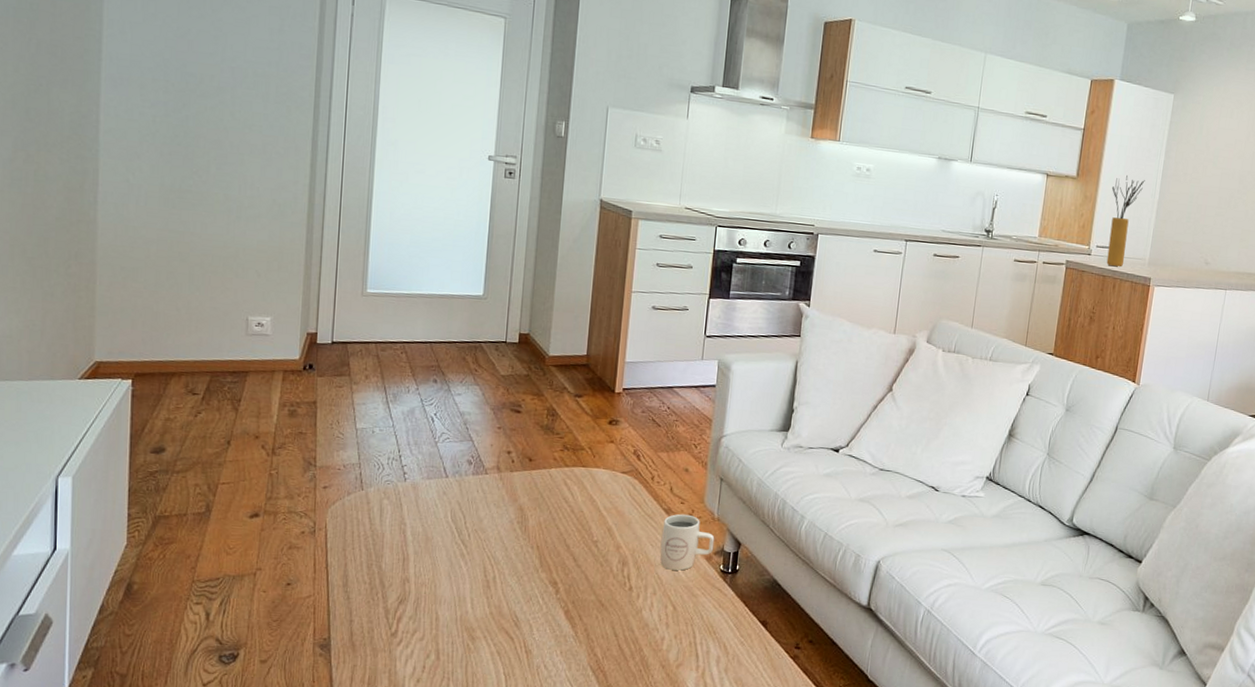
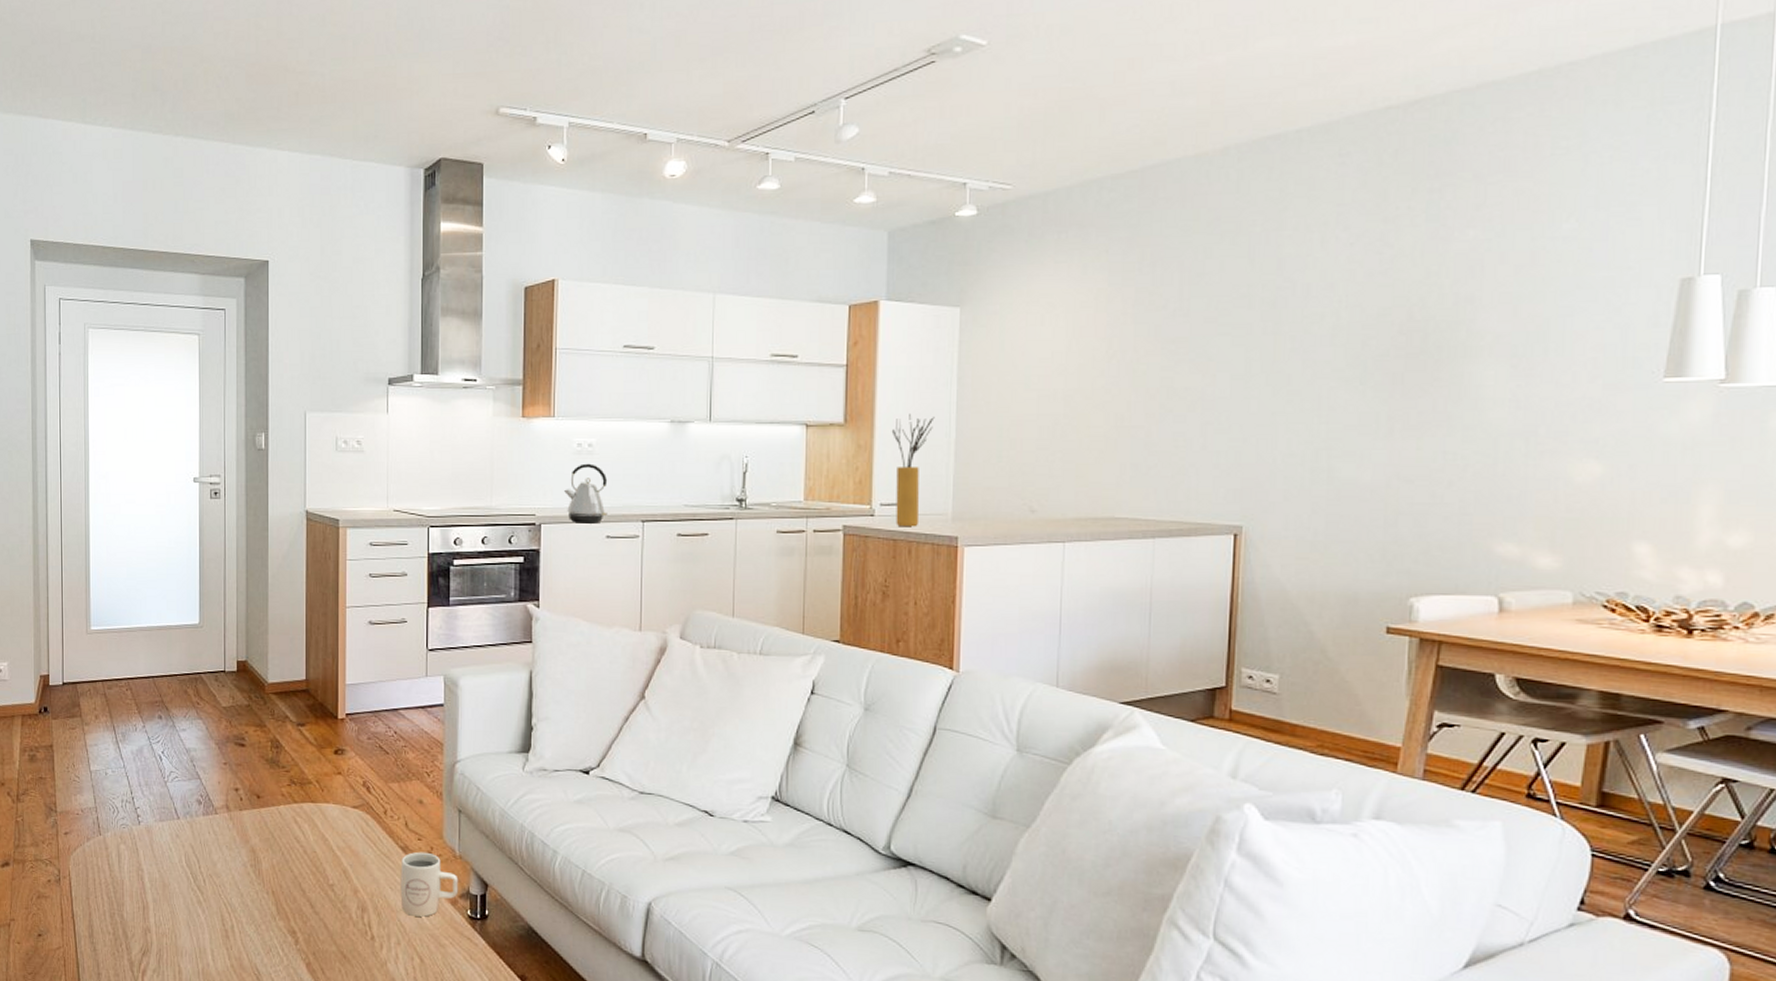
kettle: none [842,185,880,239] -> present [564,463,608,524]

